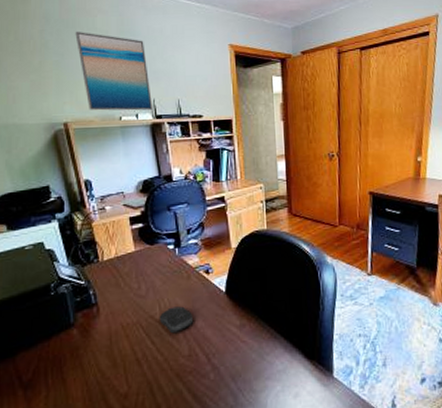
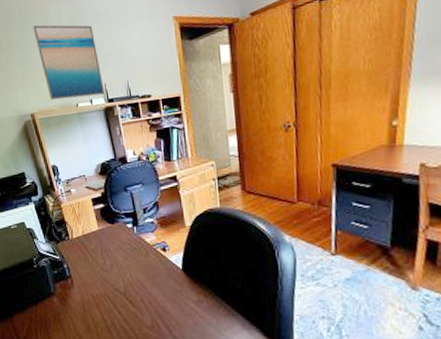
computer mouse: present [159,306,194,334] -> none [123,281,155,306]

